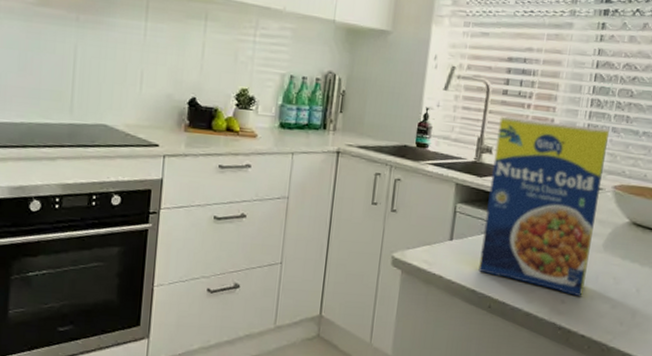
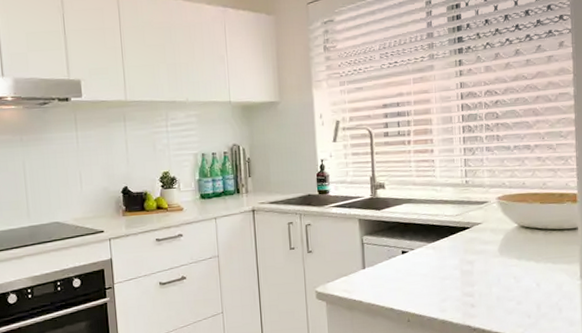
legume: present [478,115,609,297] -> none [386,149,490,299]

